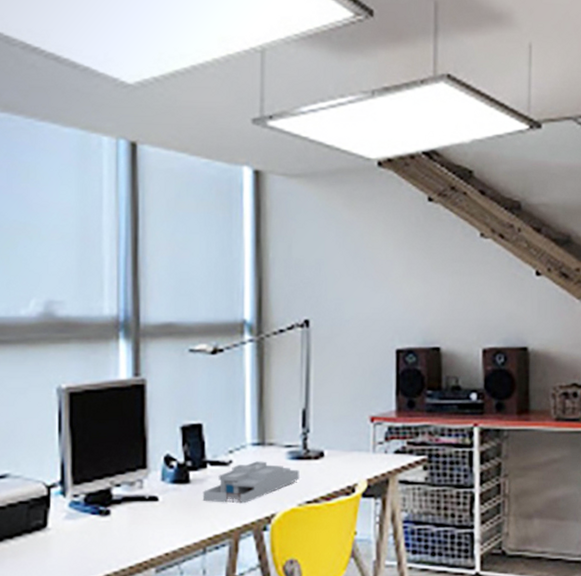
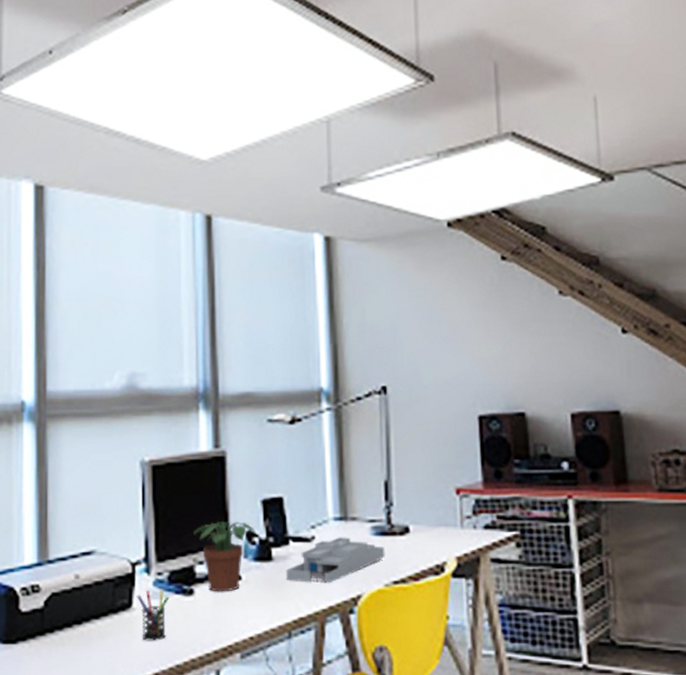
pen holder: none [52,510,85,559] -> present [137,589,170,641]
potted plant: none [111,447,174,513] -> present [193,522,255,592]

